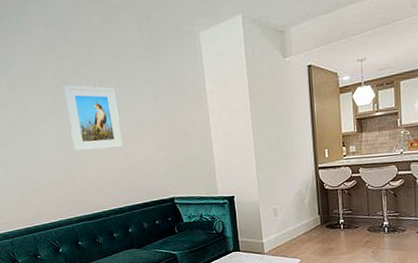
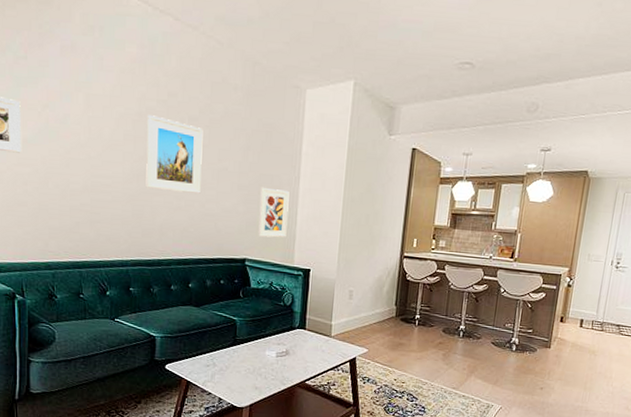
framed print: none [175,128,207,175] -> present [258,187,290,238]

